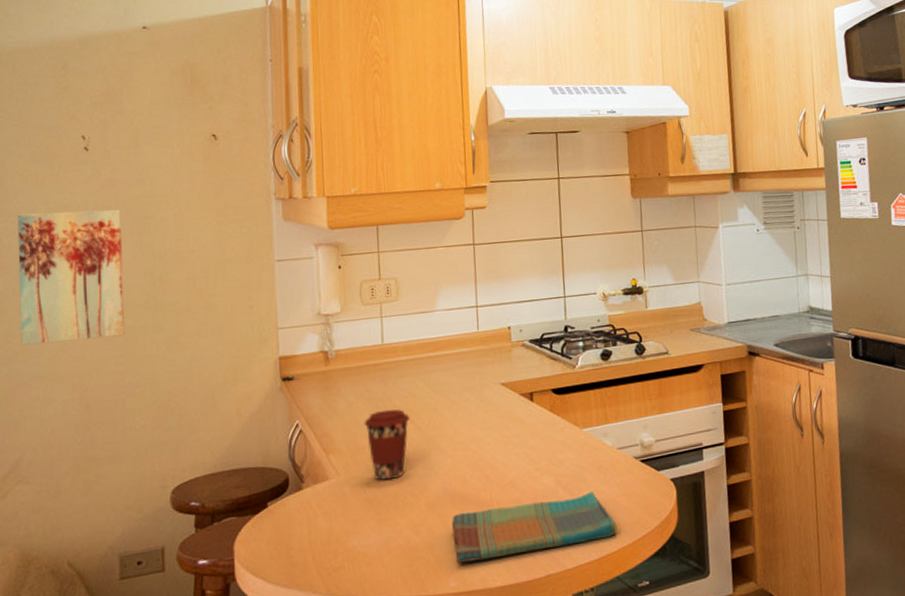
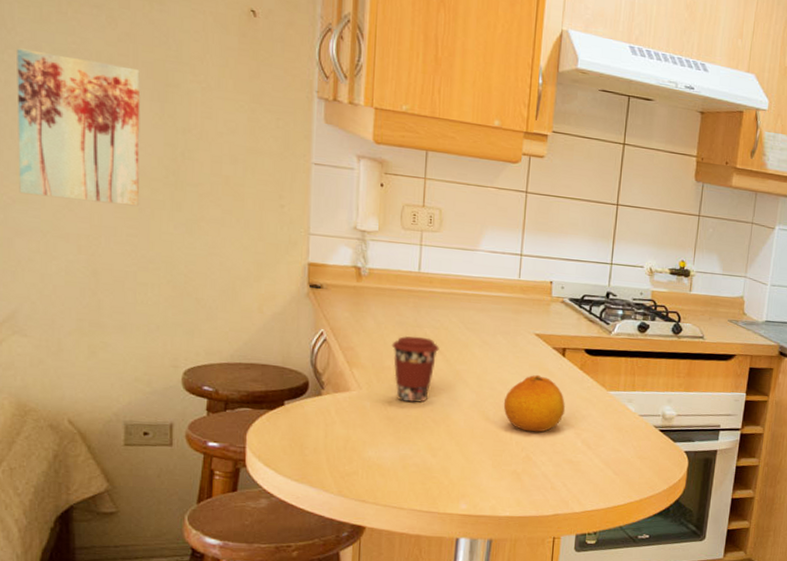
dish towel: present [452,491,618,563] -> none [469,445,628,492]
fruit: none [479,425,541,489] -> present [503,374,565,432]

